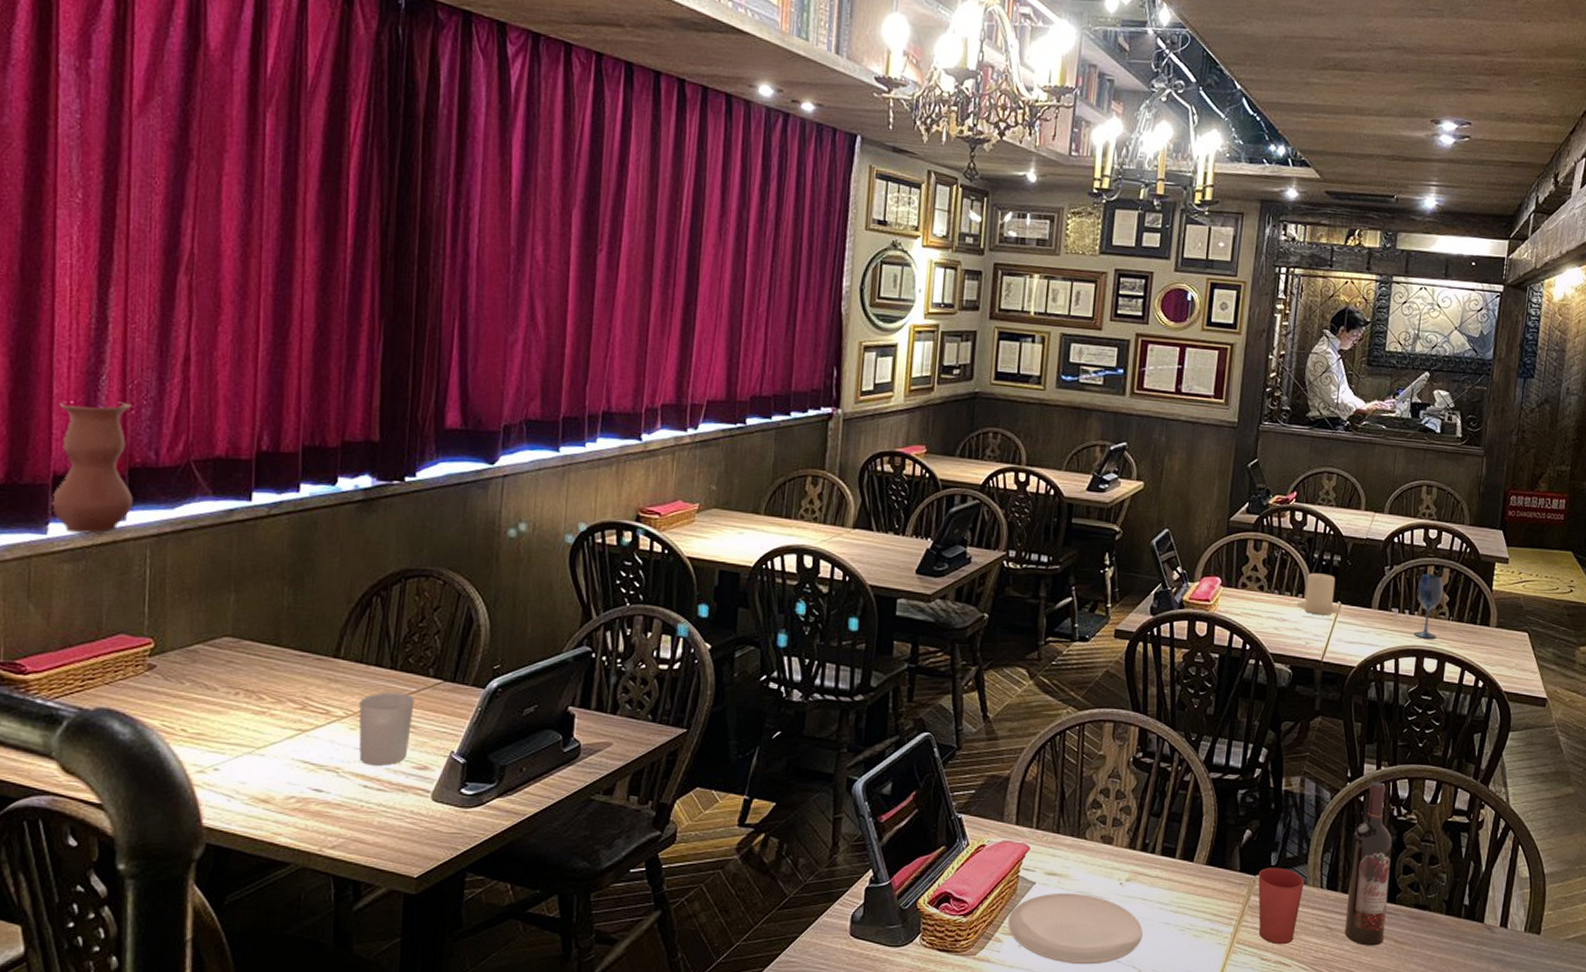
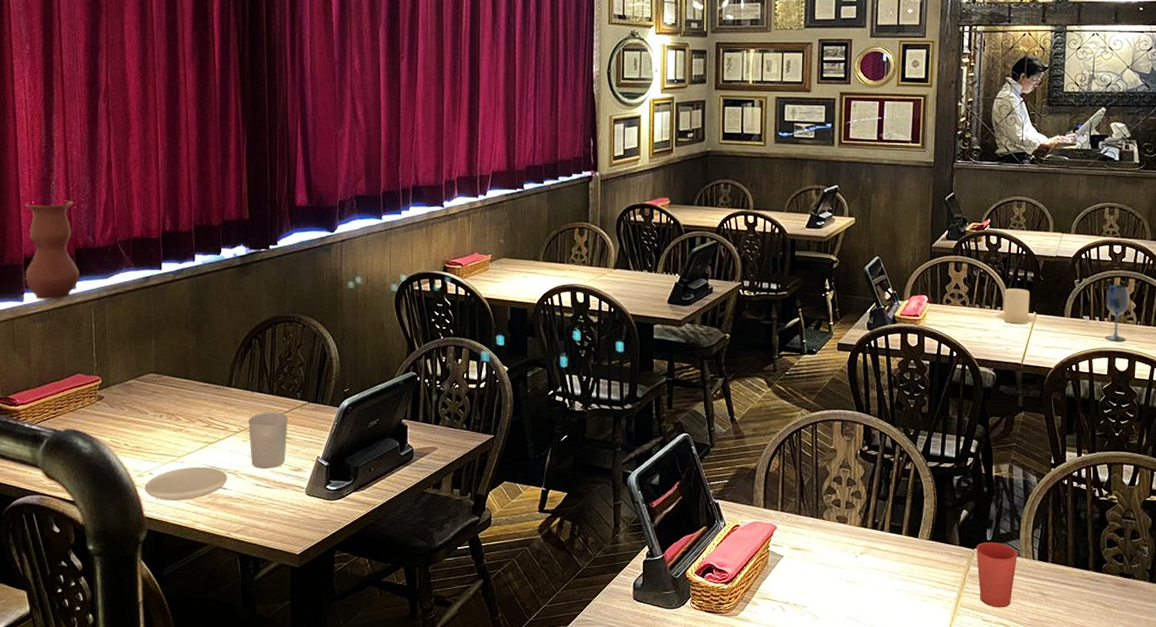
plate: none [206,761,325,806] -> present [145,466,228,501]
plate: present [1007,892,1143,965] -> none [762,564,877,624]
wine bottle: present [1344,782,1393,946] -> none [1056,467,1096,609]

